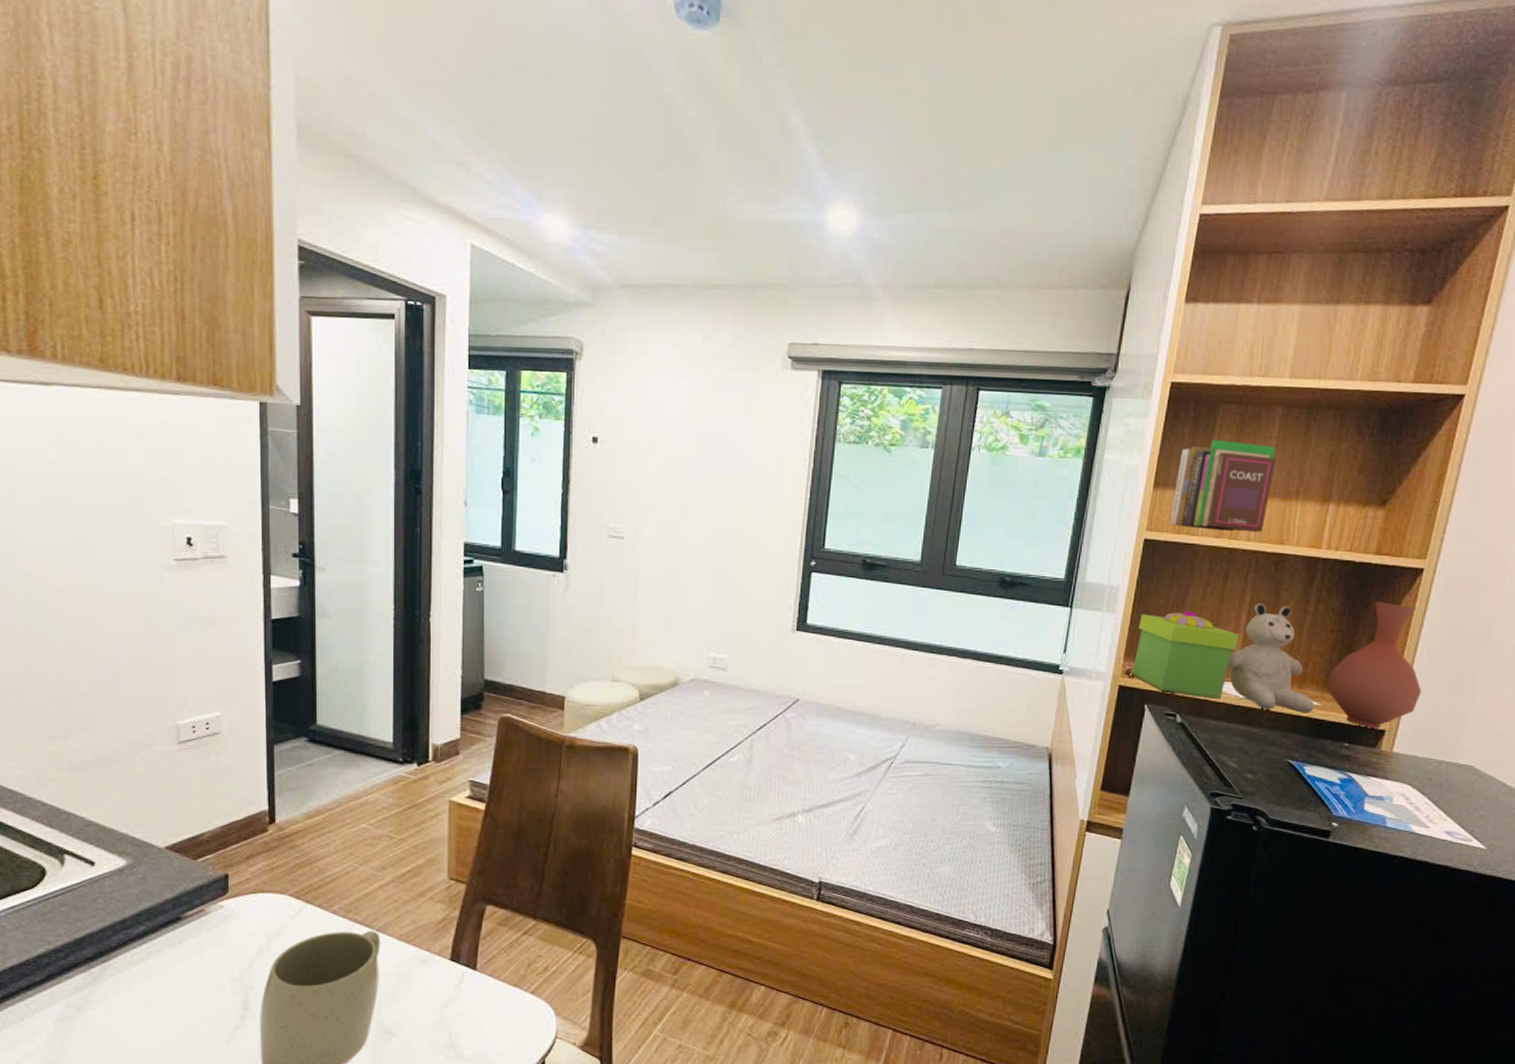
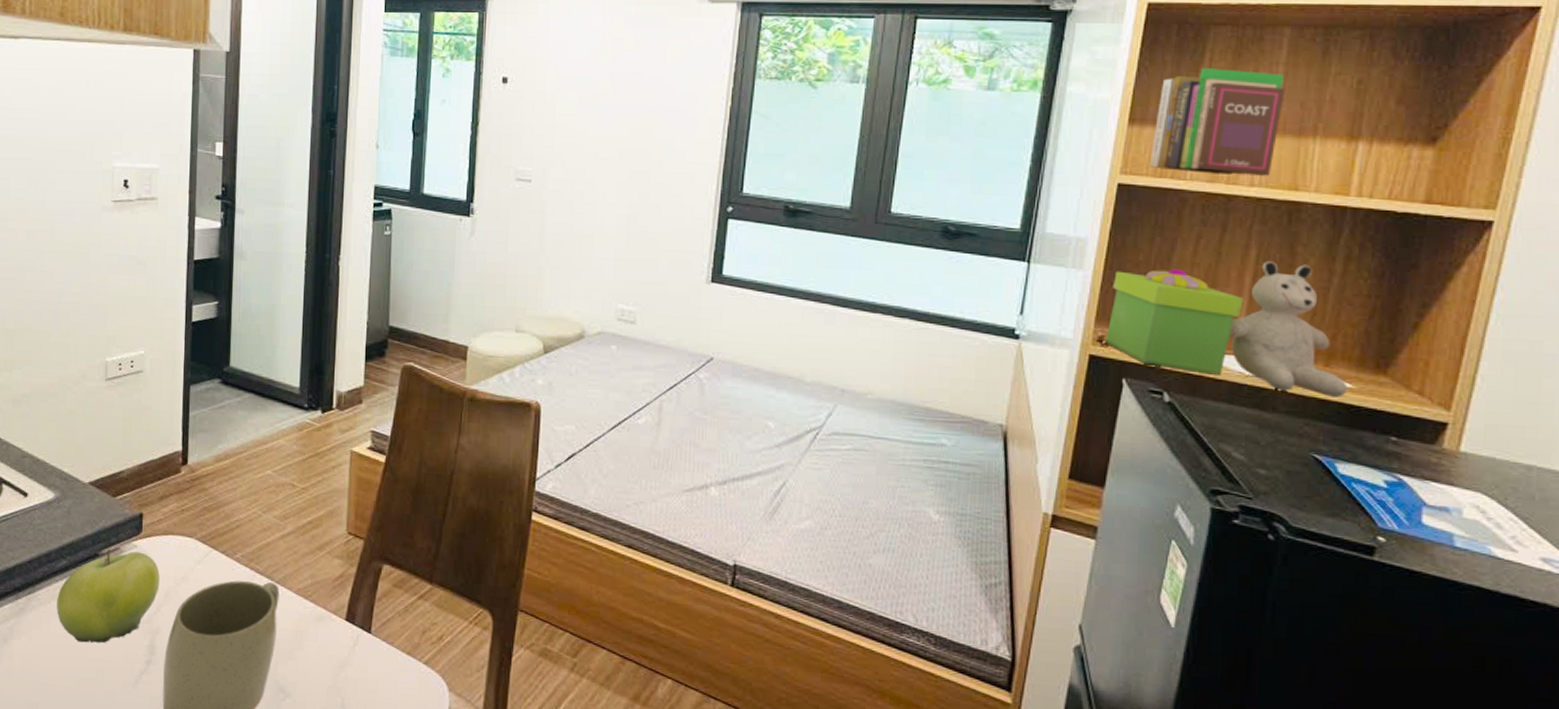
fruit: none [136,911,251,1005] -> present [57,549,160,643]
vase: present [1327,601,1421,729] -> none [1364,261,1497,420]

